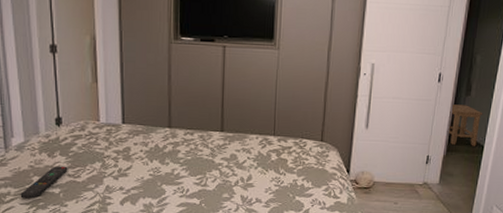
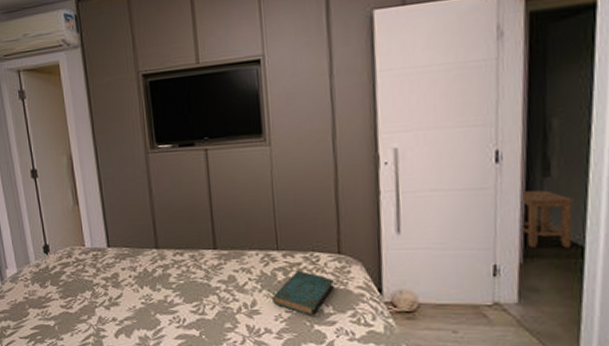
remote control: present [20,166,68,199] -> none [19,296,60,332]
book: none [265,152,316,189] -> present [272,270,335,316]

